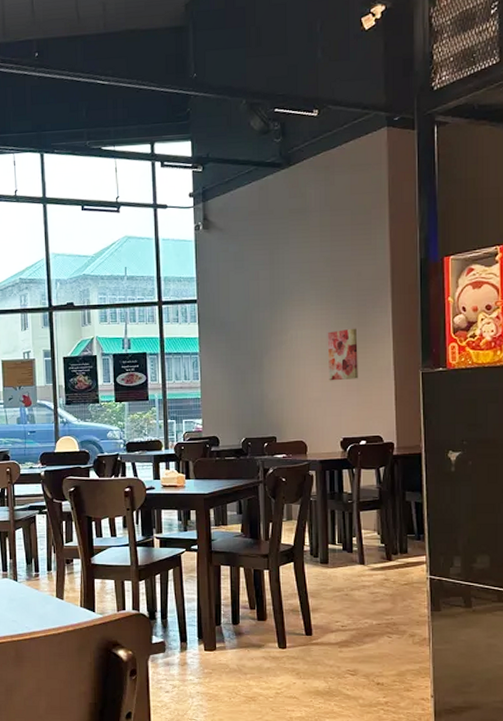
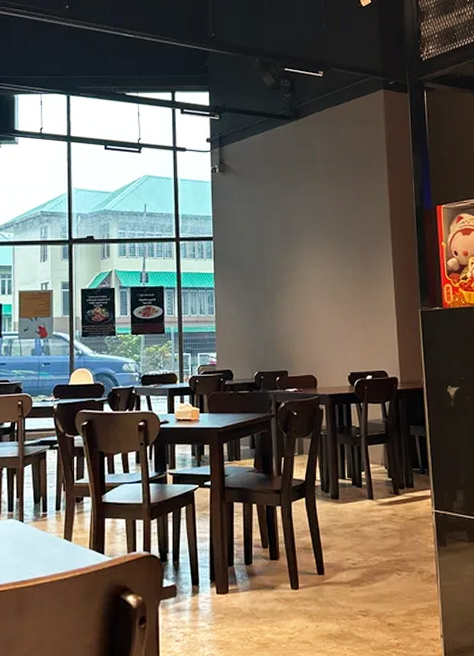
wall art: present [327,328,358,381] -> none [334,268,363,318]

